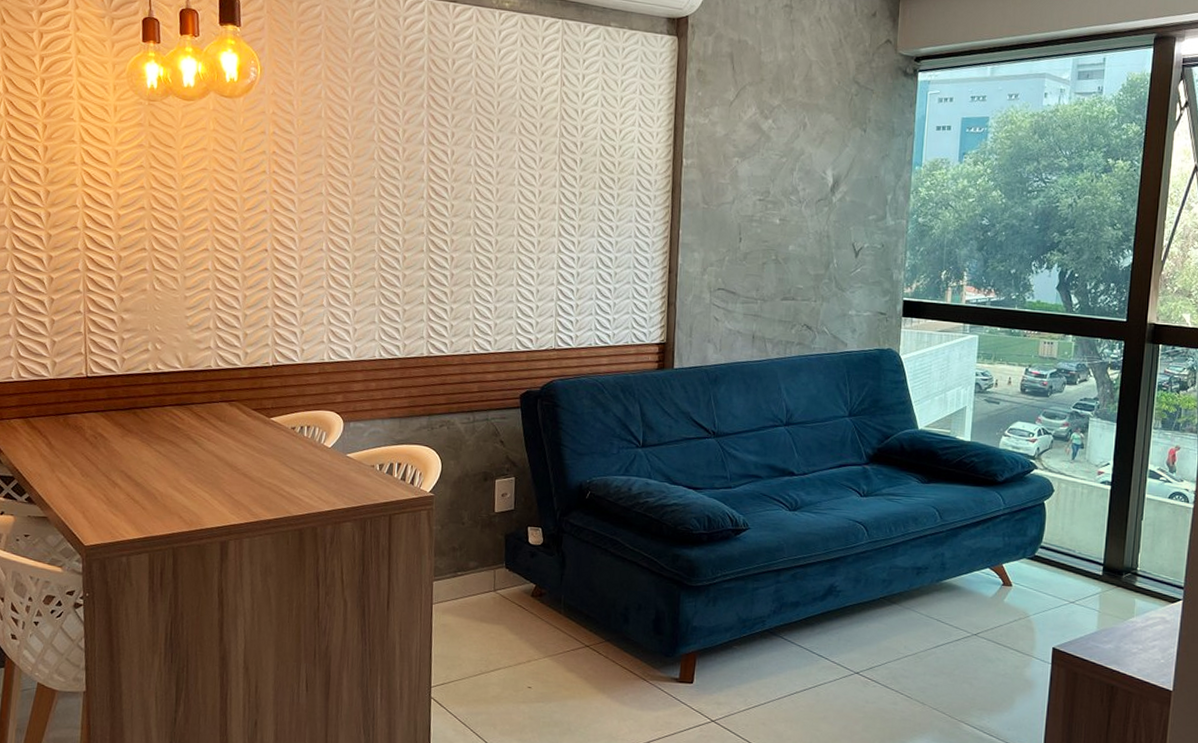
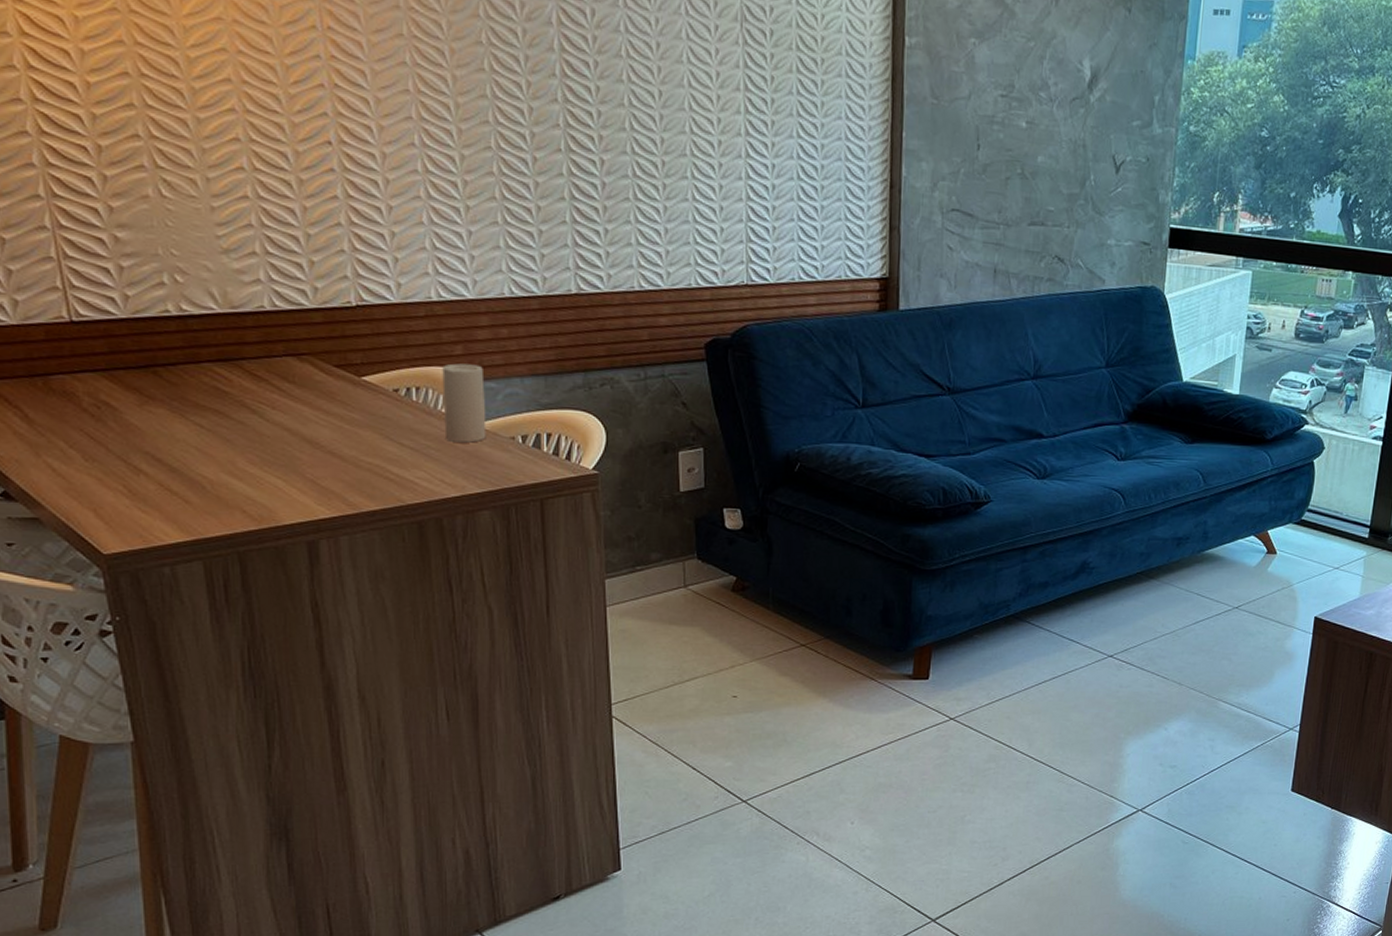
candle: none [324,408,356,469] -> present [442,363,486,443]

